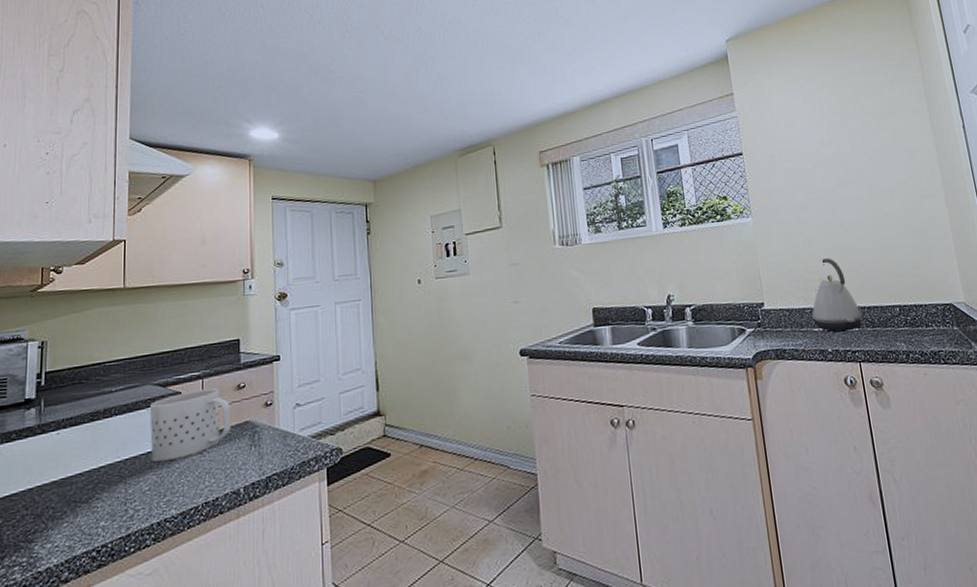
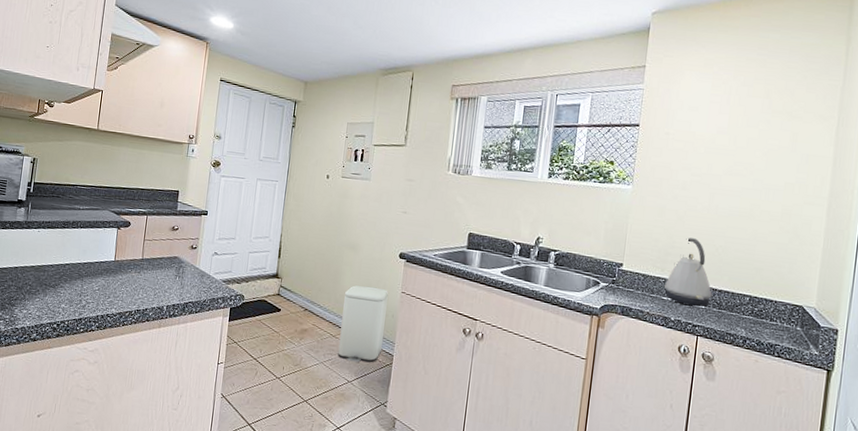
mug: present [150,388,231,462] -> none [102,222,166,272]
pedal bin: none [465,397,523,496] -> present [338,285,389,363]

